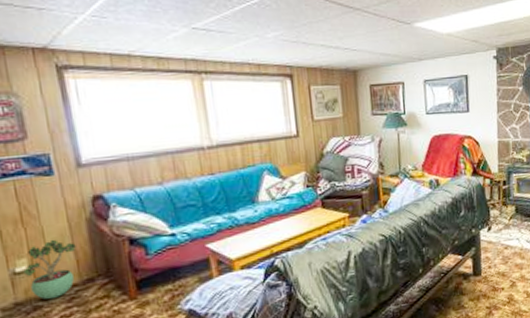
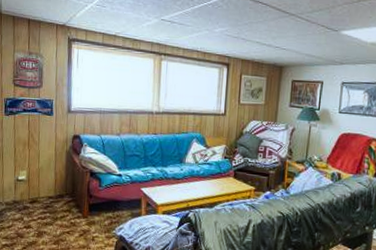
potted plant: present [23,239,76,299] -> none [23,161,57,204]

